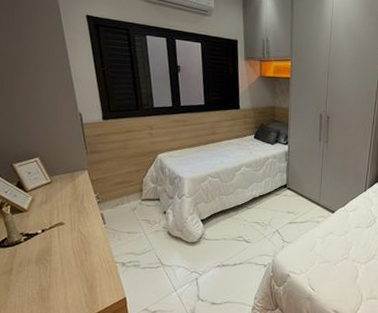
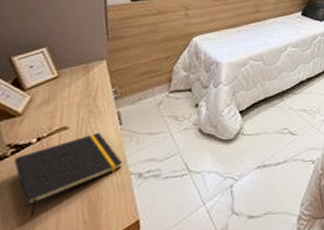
notepad: none [27,228,109,289] -> present [14,132,123,219]

